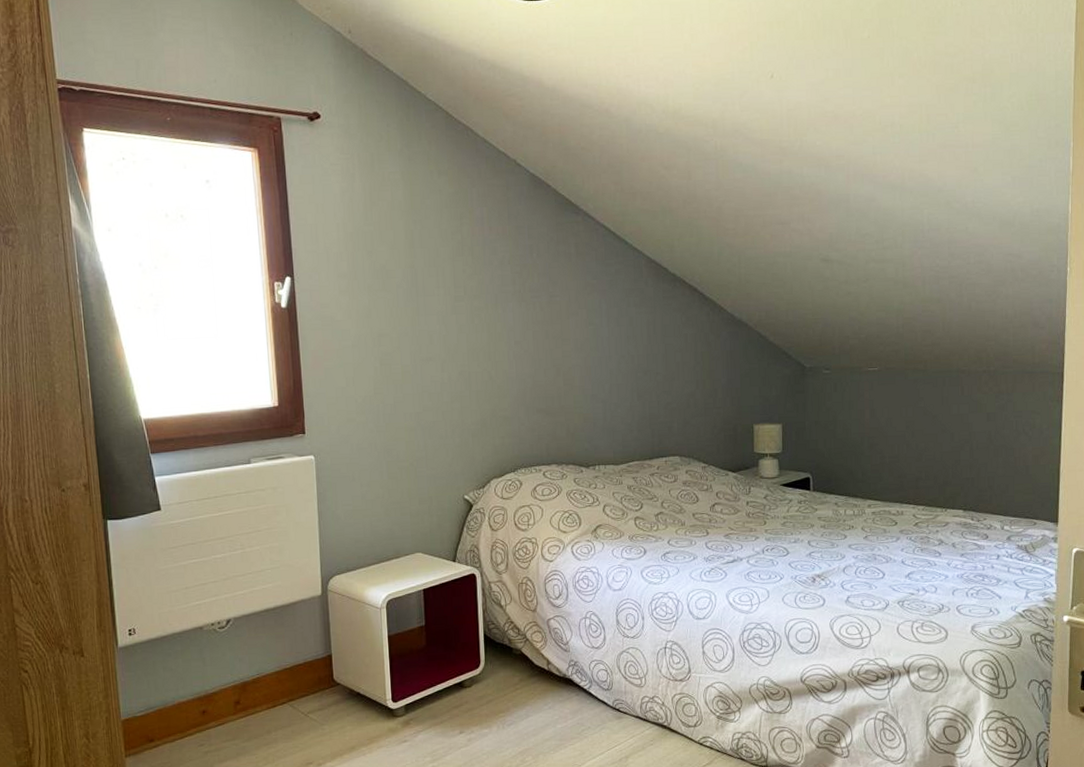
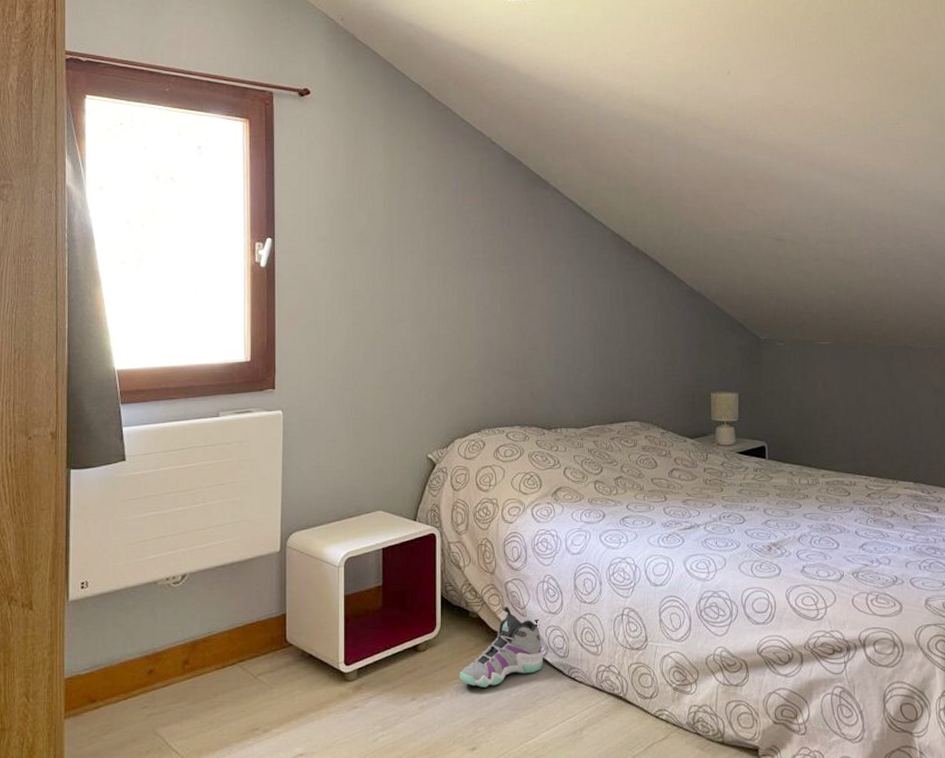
sneaker: none [505,642,588,720] -> present [459,606,544,688]

